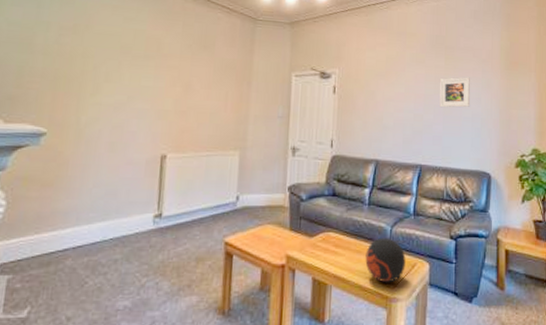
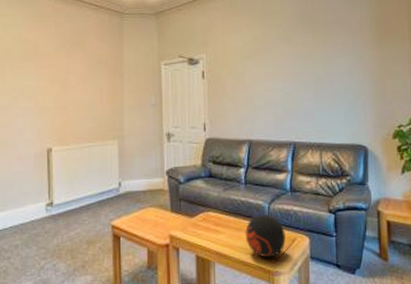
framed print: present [439,77,471,108] -> none [309,51,342,84]

